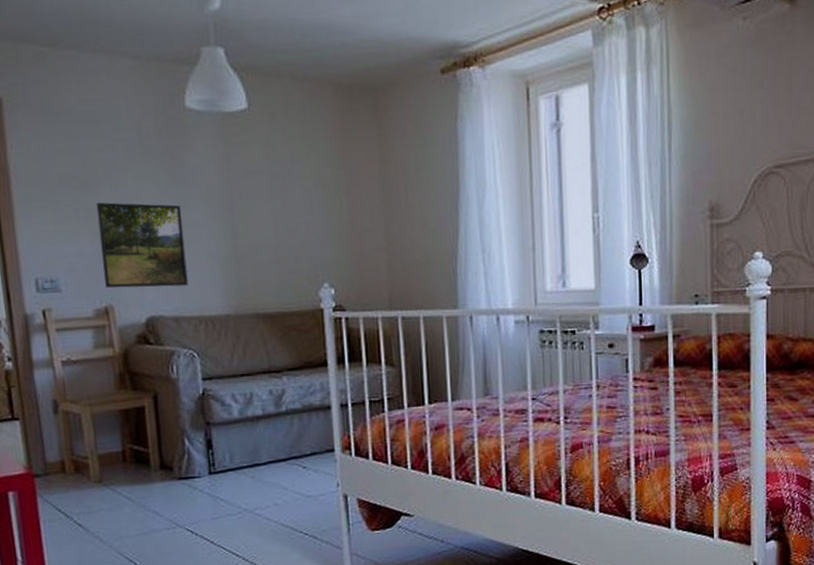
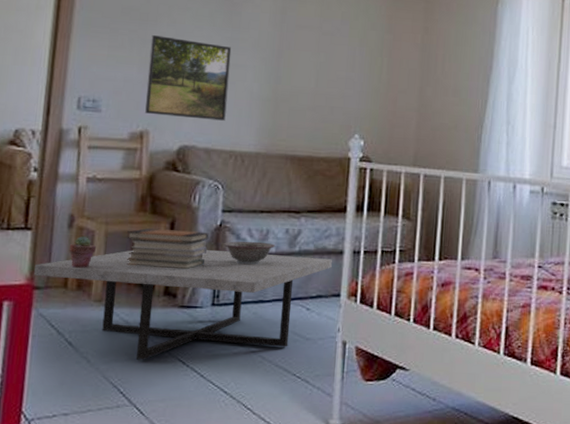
coffee table: none [30,415,321,534] -> present [34,249,332,360]
potted succulent: none [59,420,86,452] -> present [69,235,97,268]
book stack: none [112,402,194,444] -> present [127,228,209,270]
decorative bowl: none [209,405,262,431] -> present [223,241,276,265]

